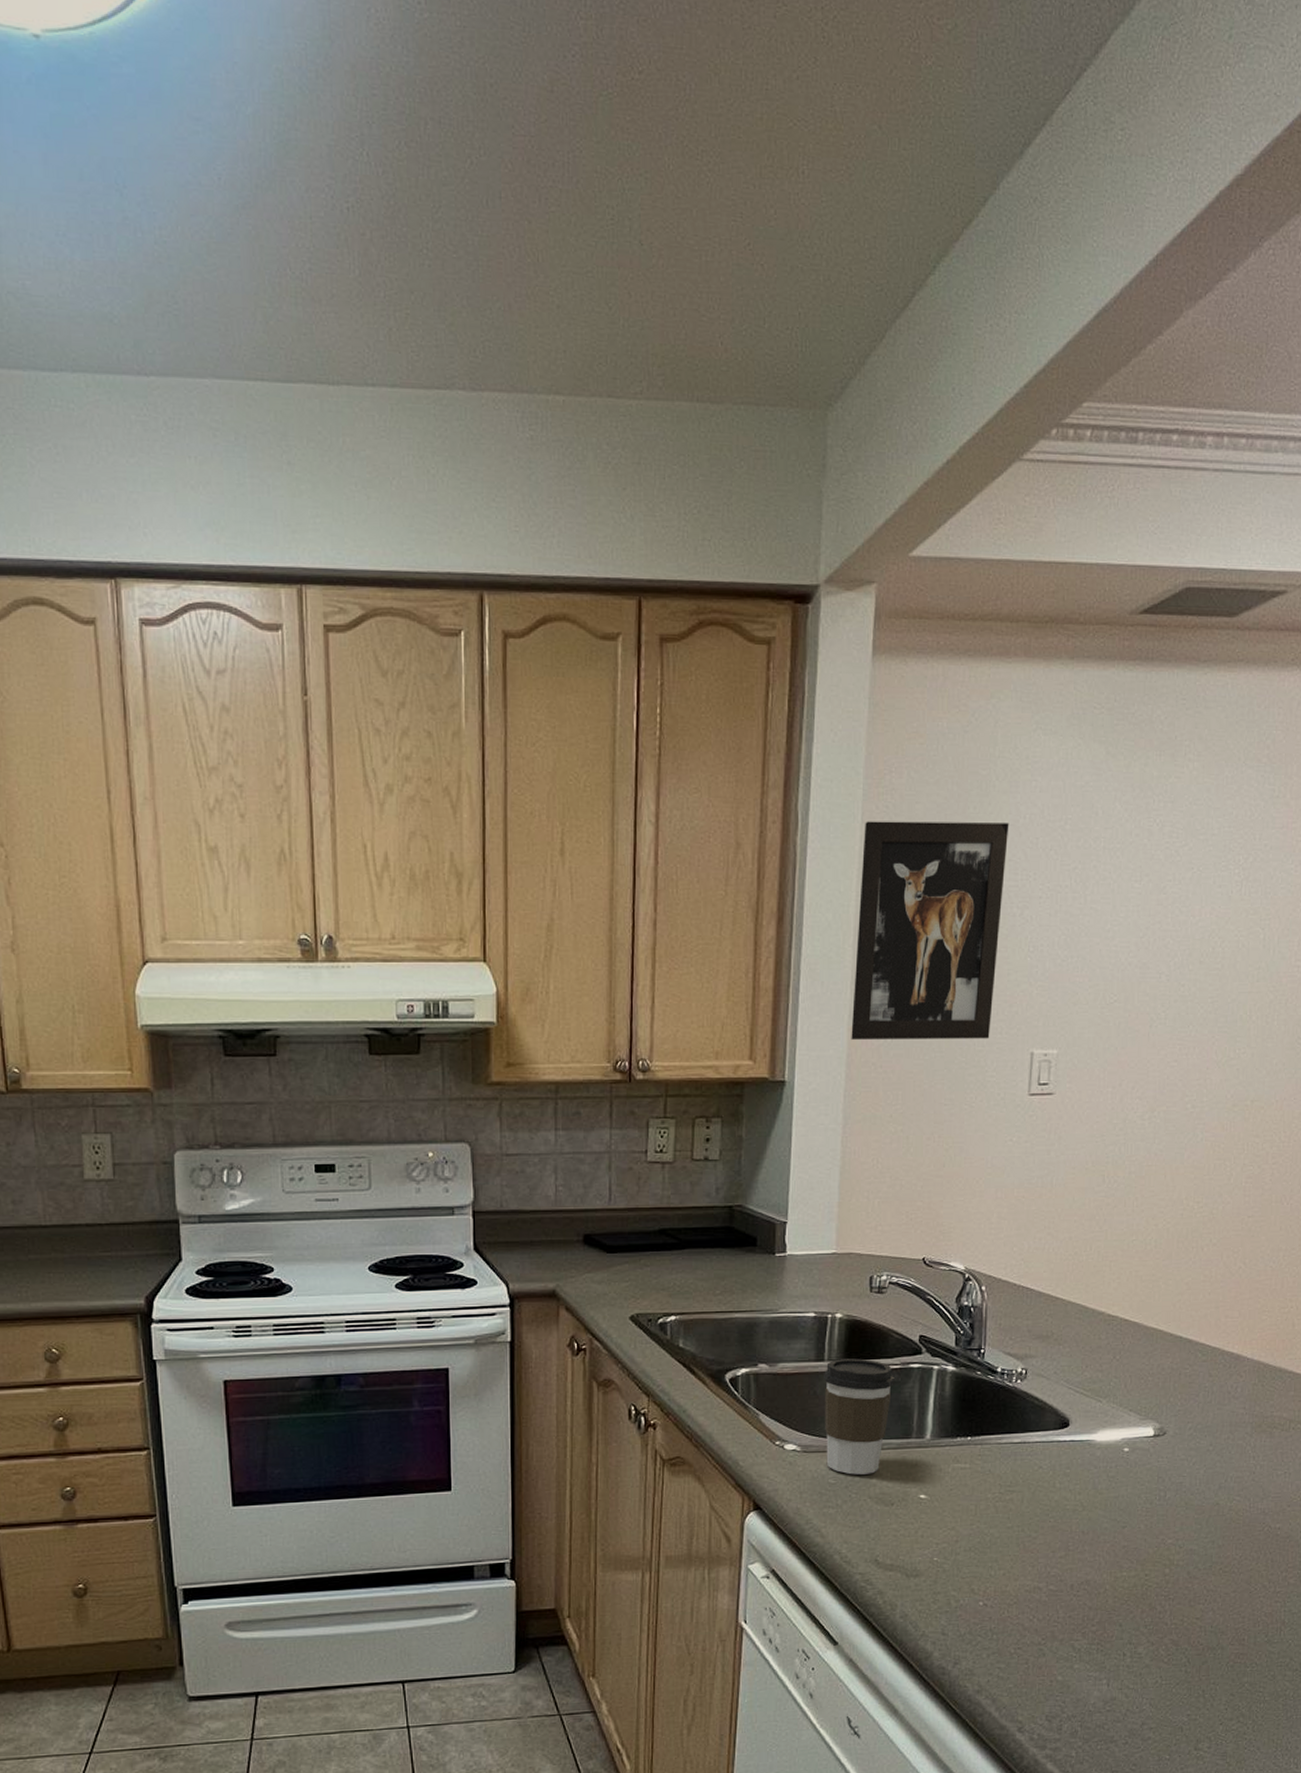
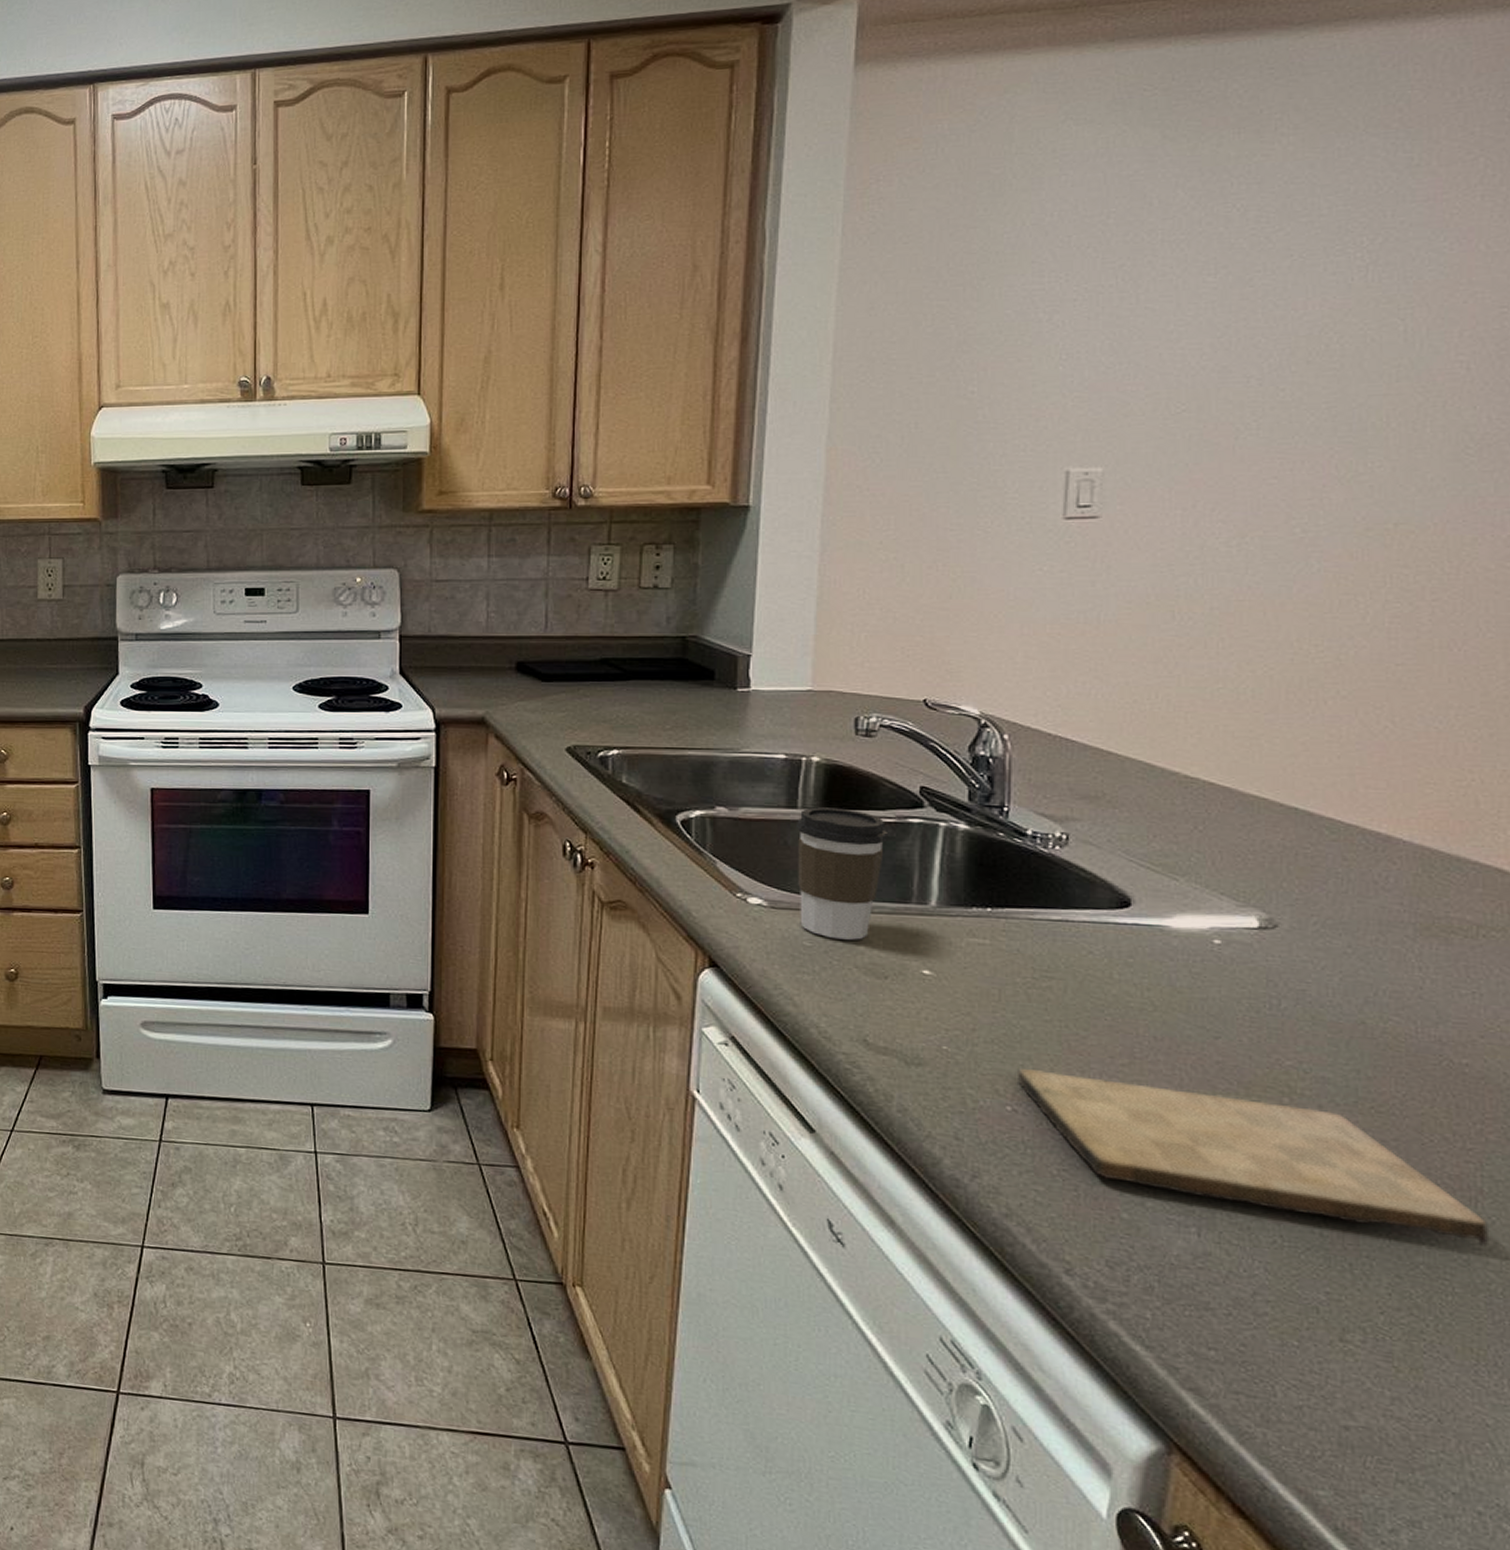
wall art: present [851,821,1009,1040] -> none [830,223,1031,461]
cutting board: none [987,1569,1288,1663] -> present [1016,1069,1490,1246]

